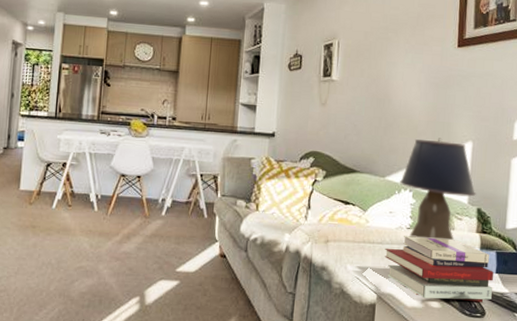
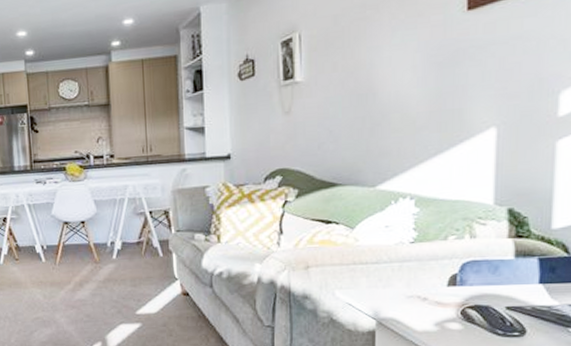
books: present [384,236,494,303] -> none [382,249,536,321]
table lamp: present [400,138,476,241] -> none [396,129,505,253]

